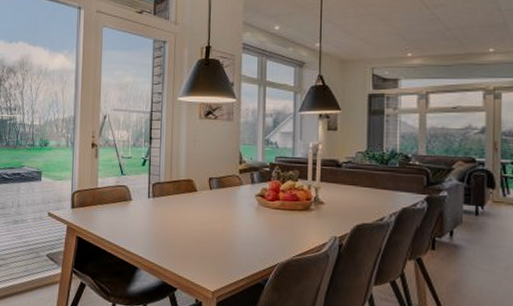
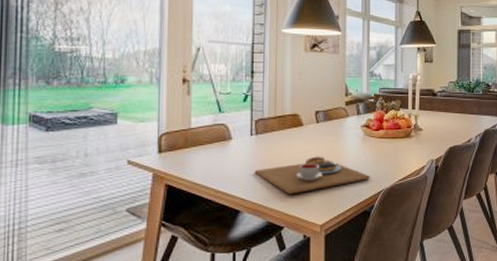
place setting: none [151,222,264,258] -> present [254,156,370,195]

